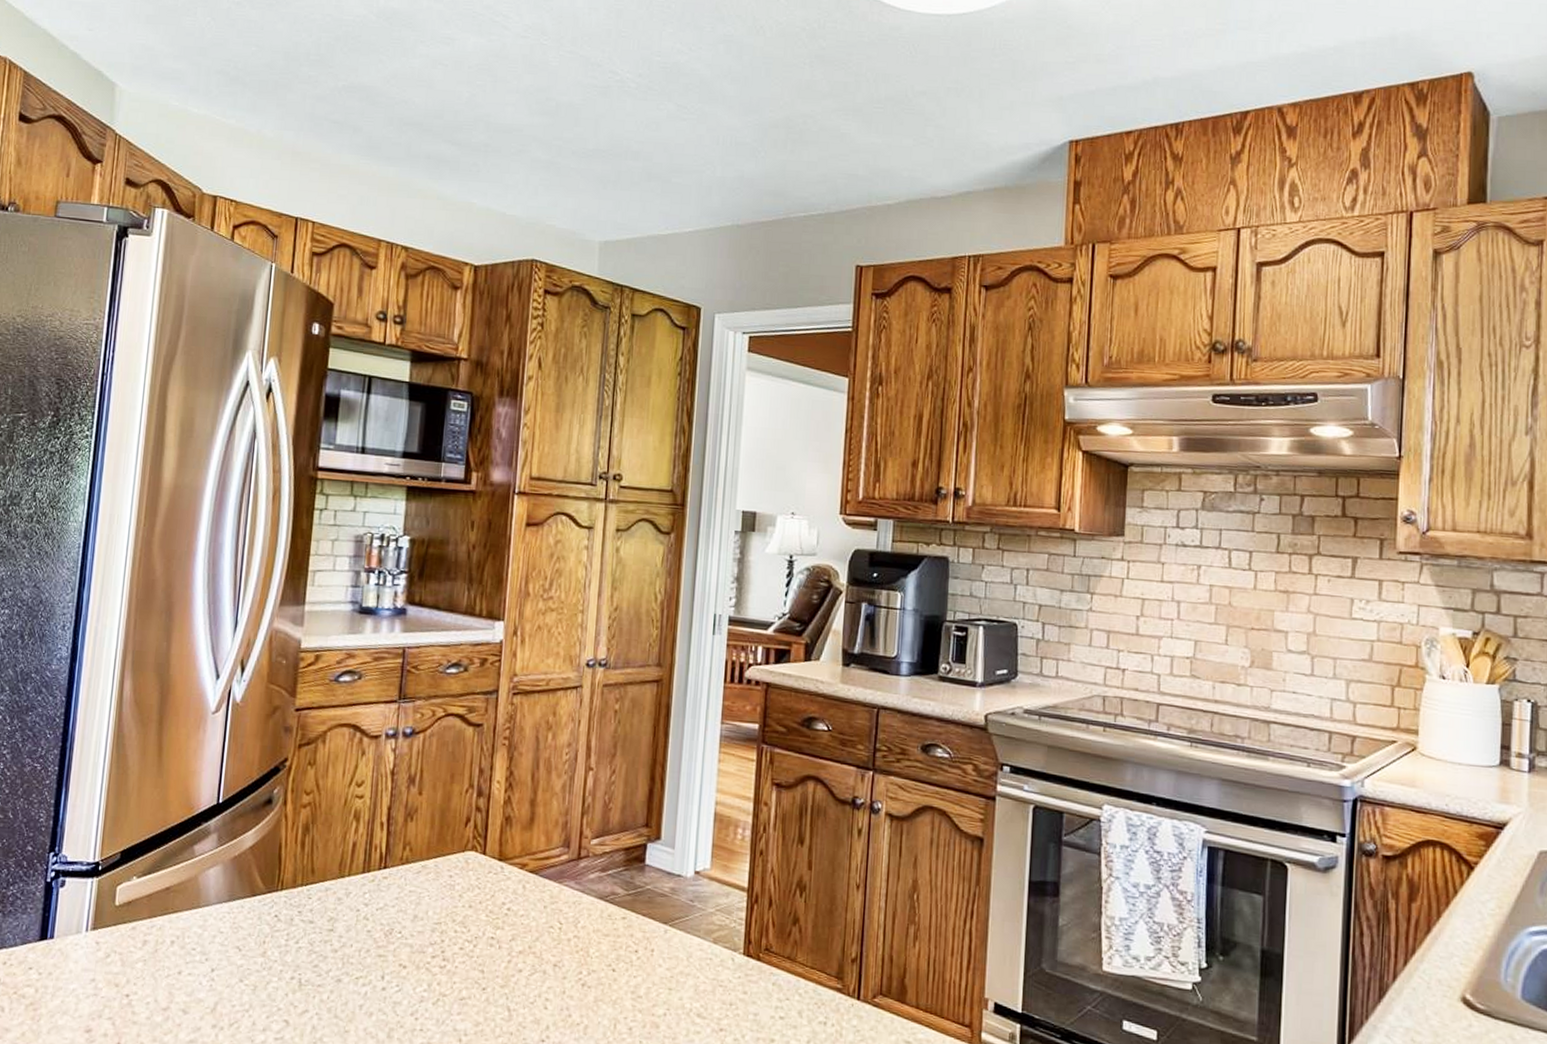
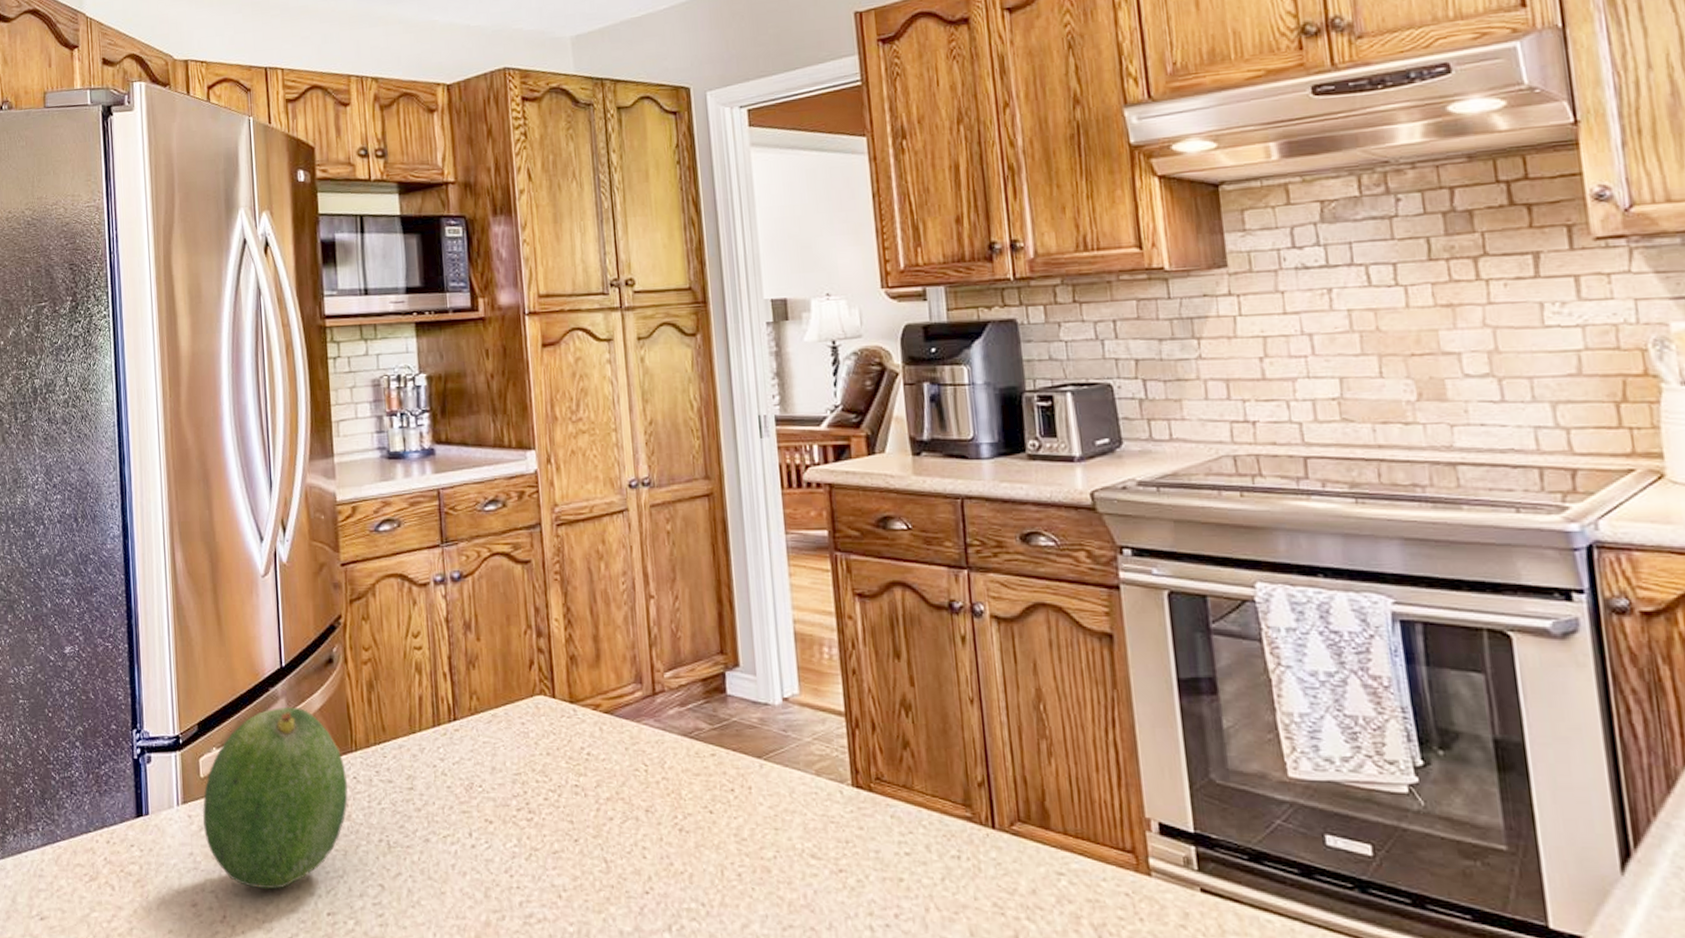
fruit: none [111,842,268,1020] -> present [202,706,348,890]

